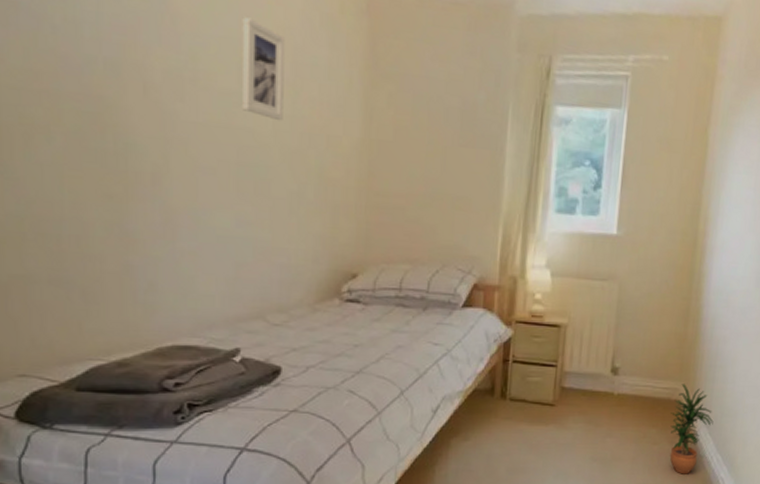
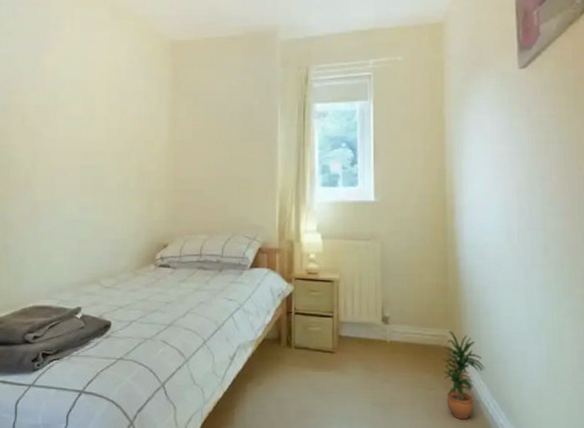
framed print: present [241,17,285,121] -> none [86,65,115,134]

